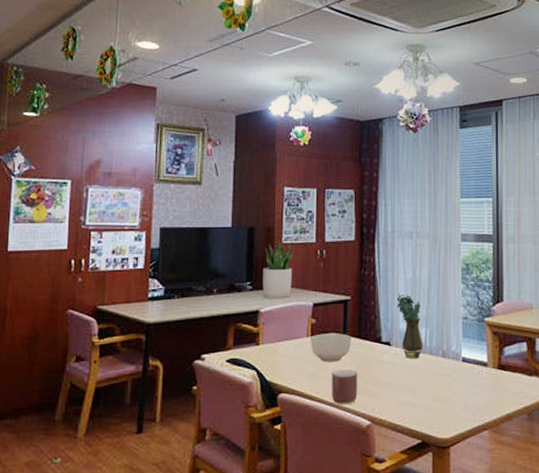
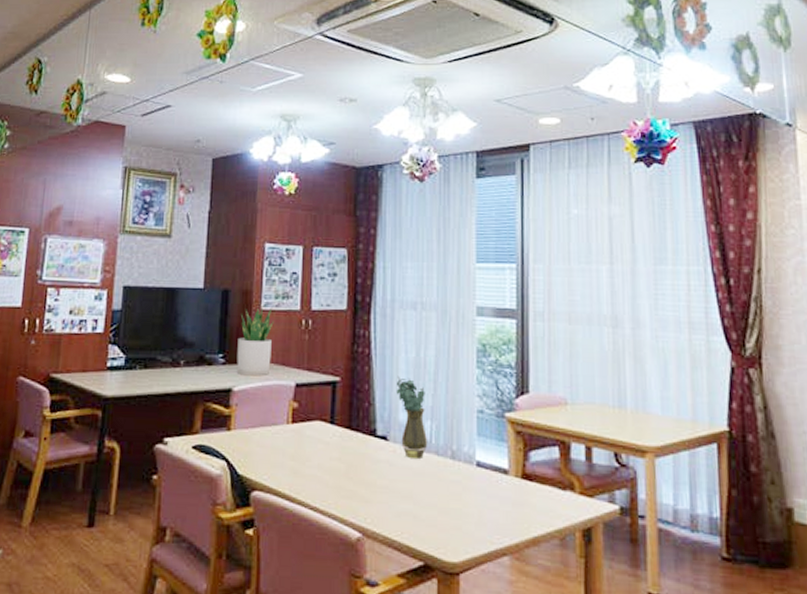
bowl: present [310,333,352,362] -> none [290,420,340,457]
mug: present [331,369,358,405] -> none [314,466,347,511]

